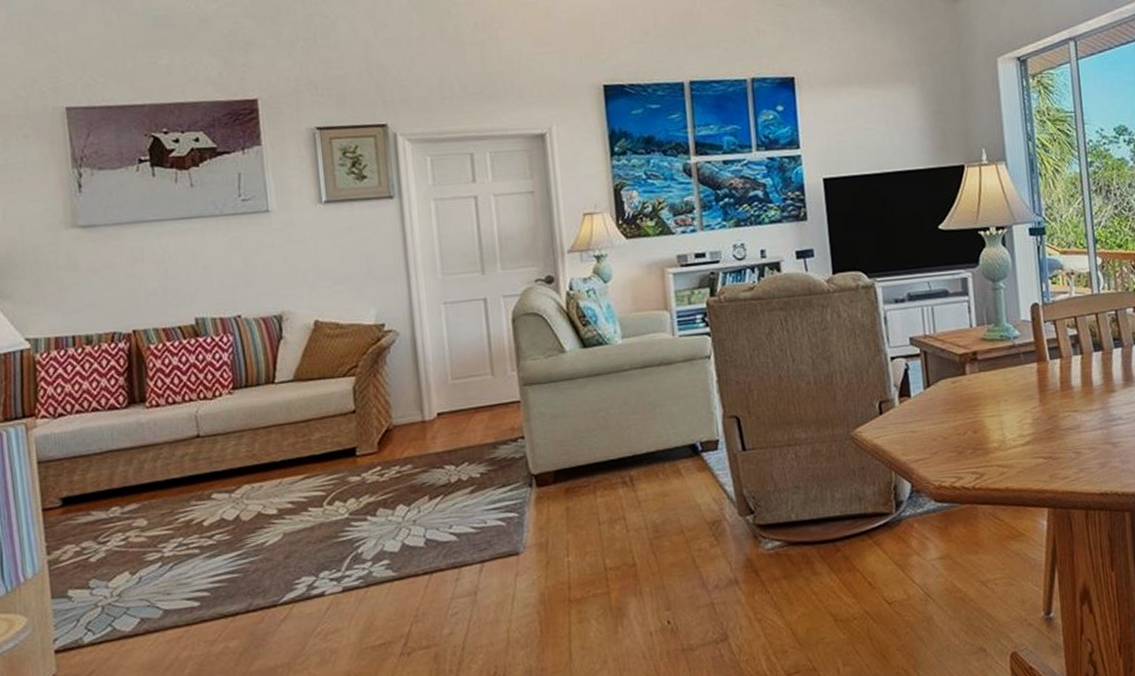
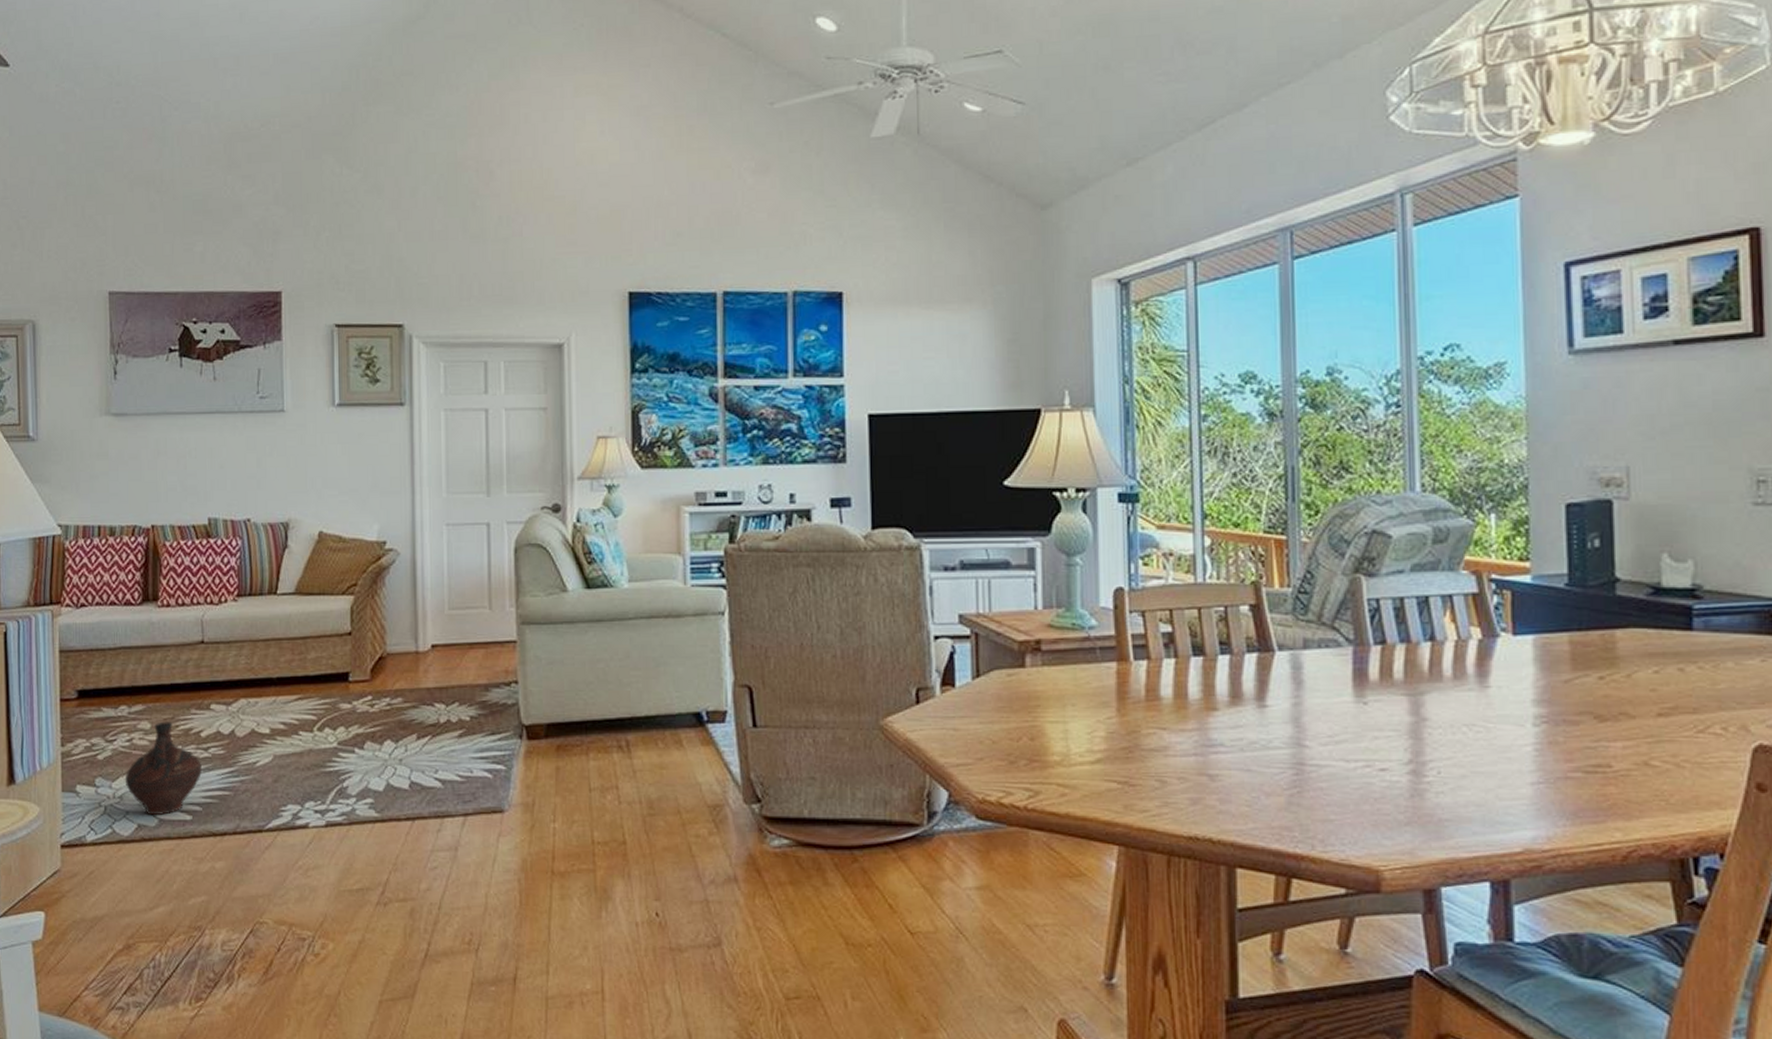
ceramic jug: none [122,516,207,608] -> present [124,721,202,816]

